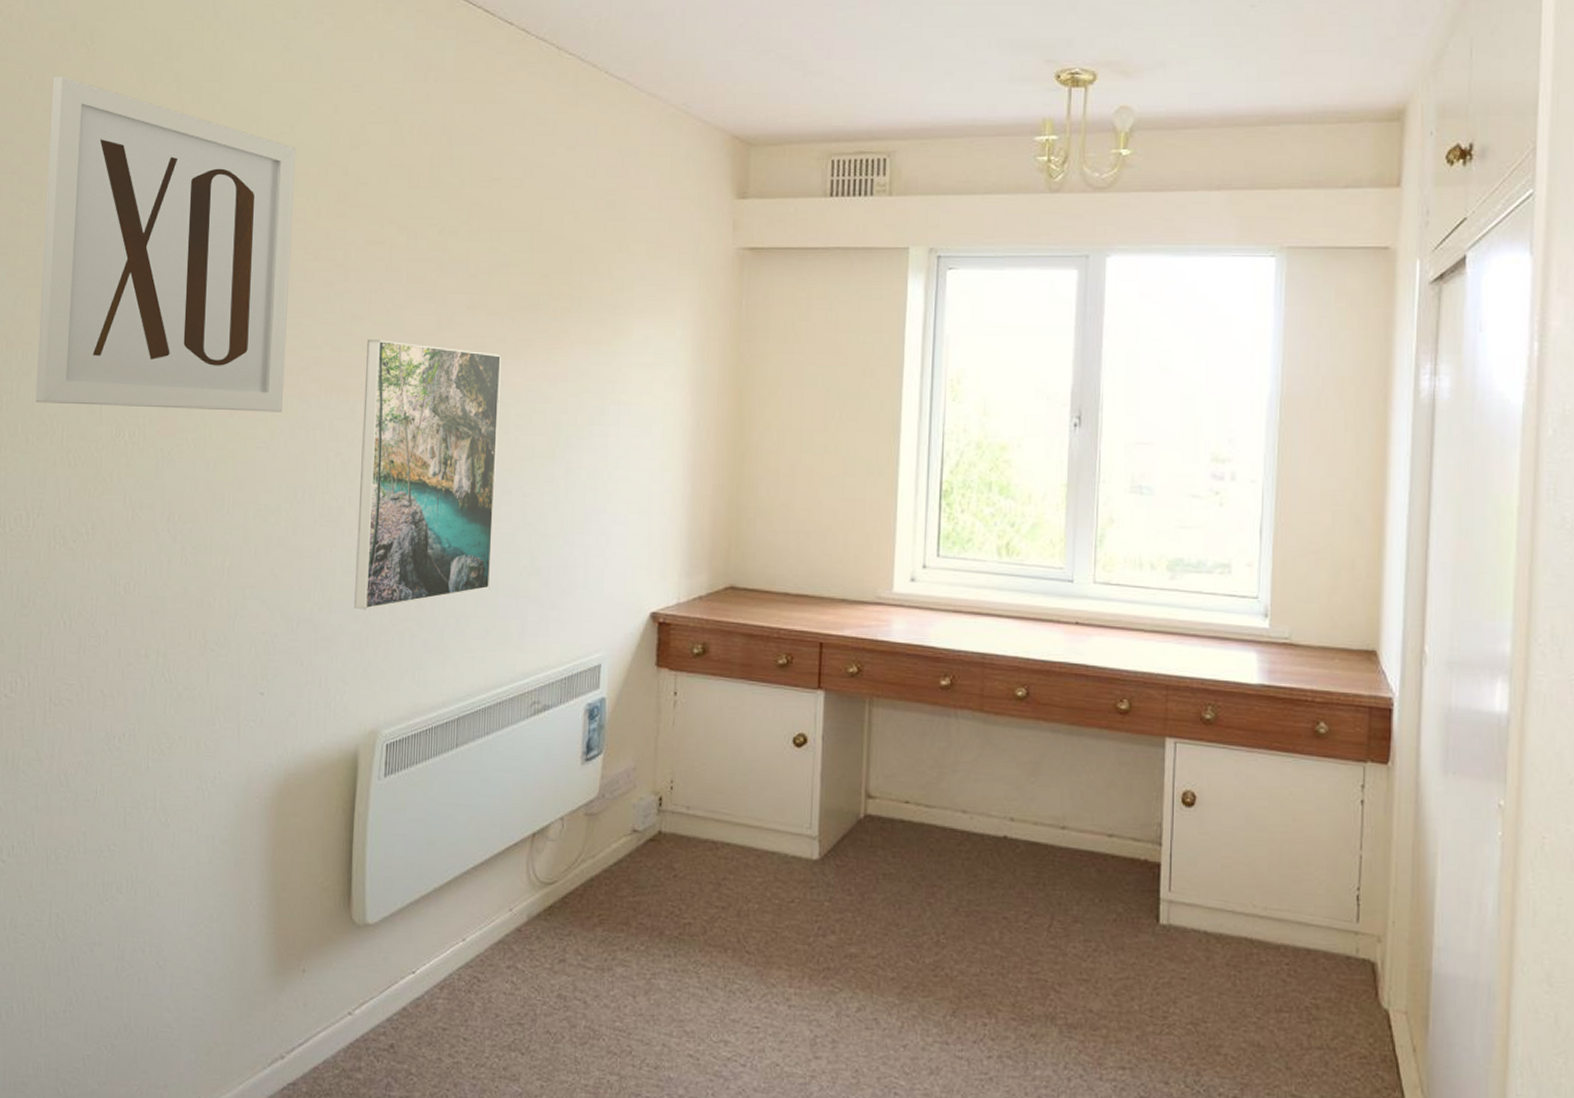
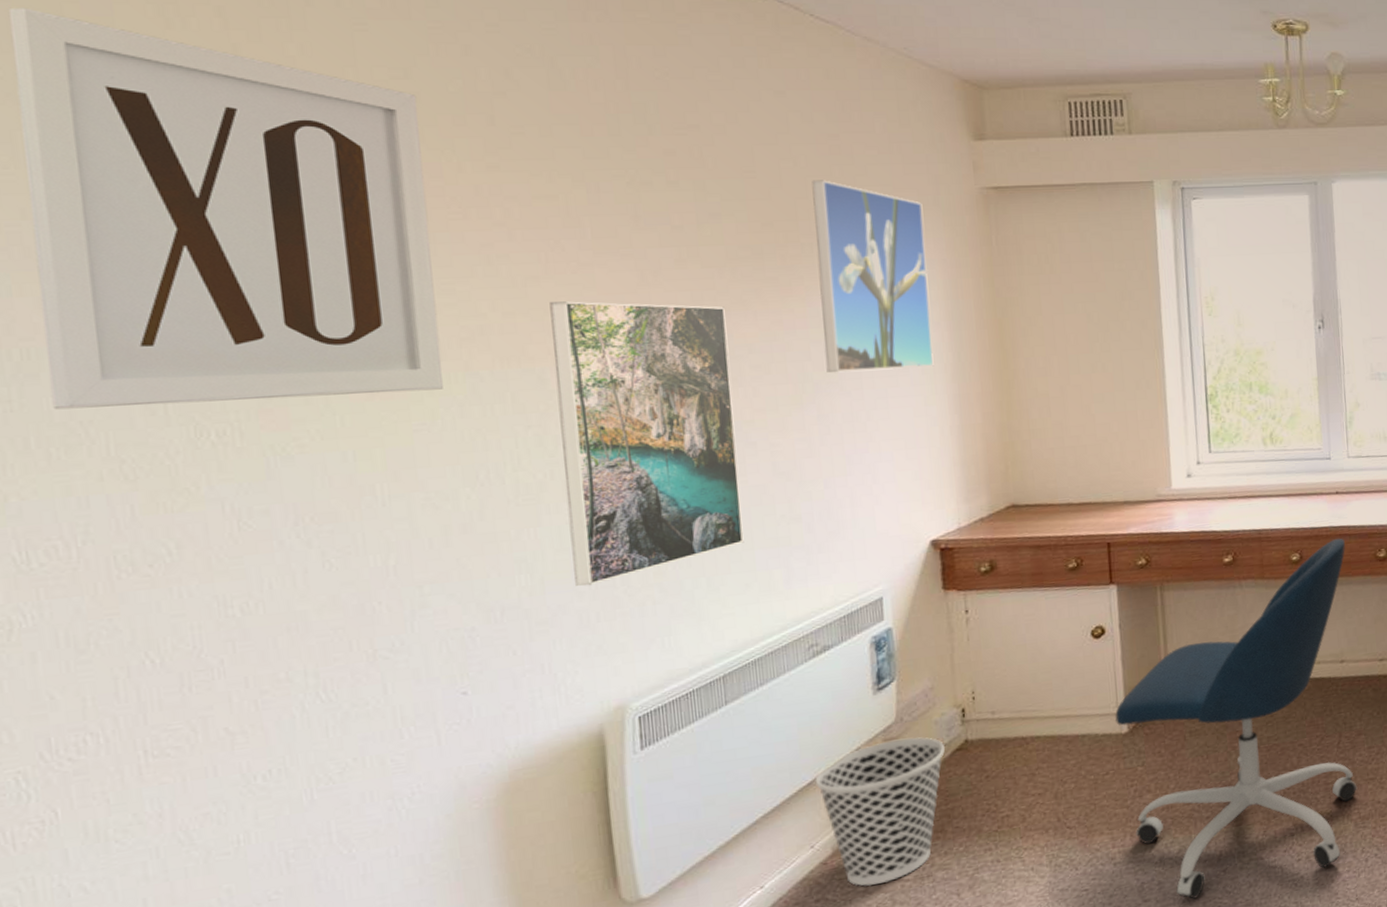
wastebasket: none [521,815,639,965] -> present [815,737,945,886]
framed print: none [579,234,682,431] -> present [812,180,934,373]
office chair: none [807,677,1080,1075] -> present [1115,538,1358,899]

